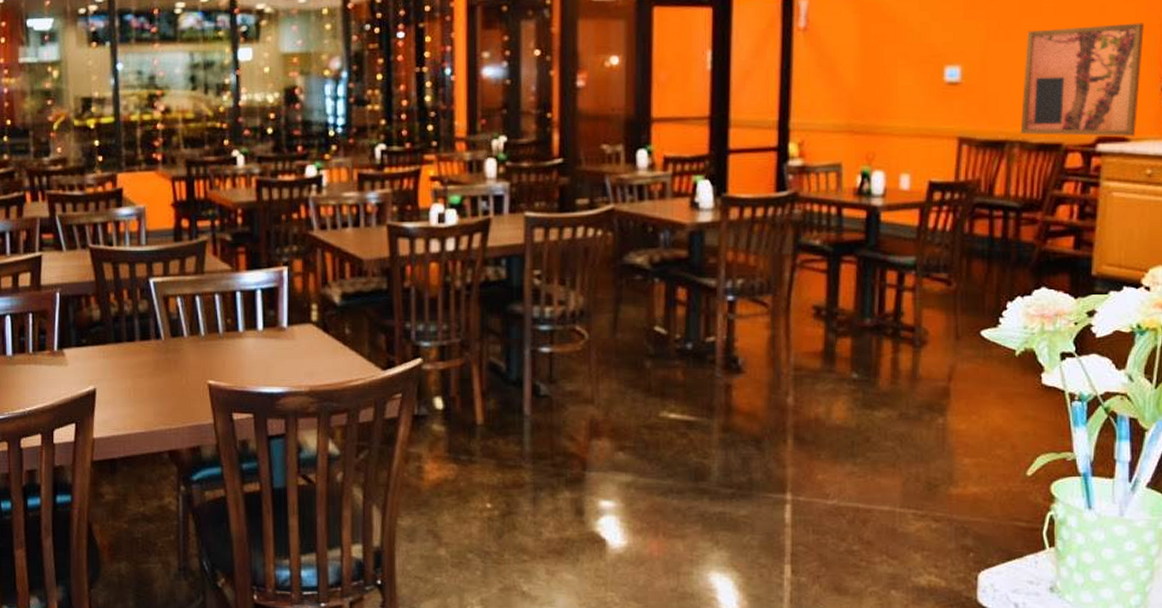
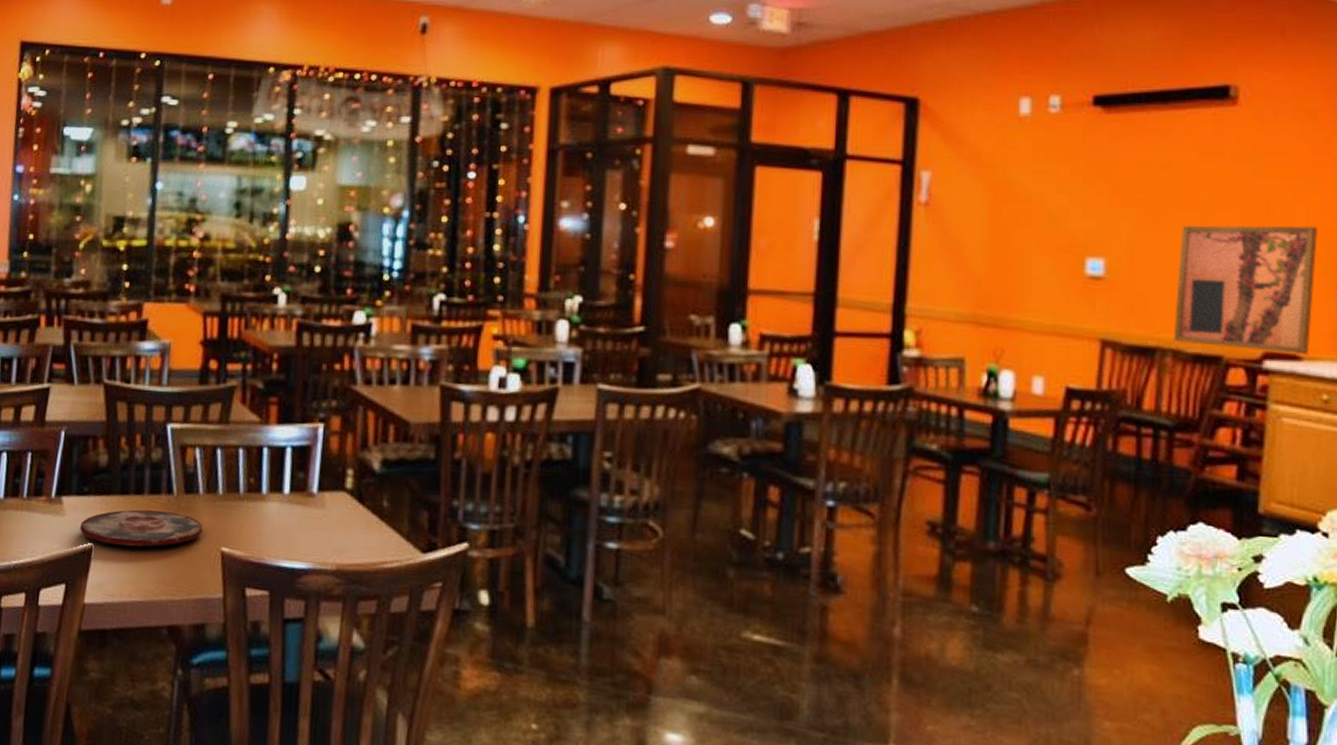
plate: none [83,355,190,387] -> present [80,509,203,547]

